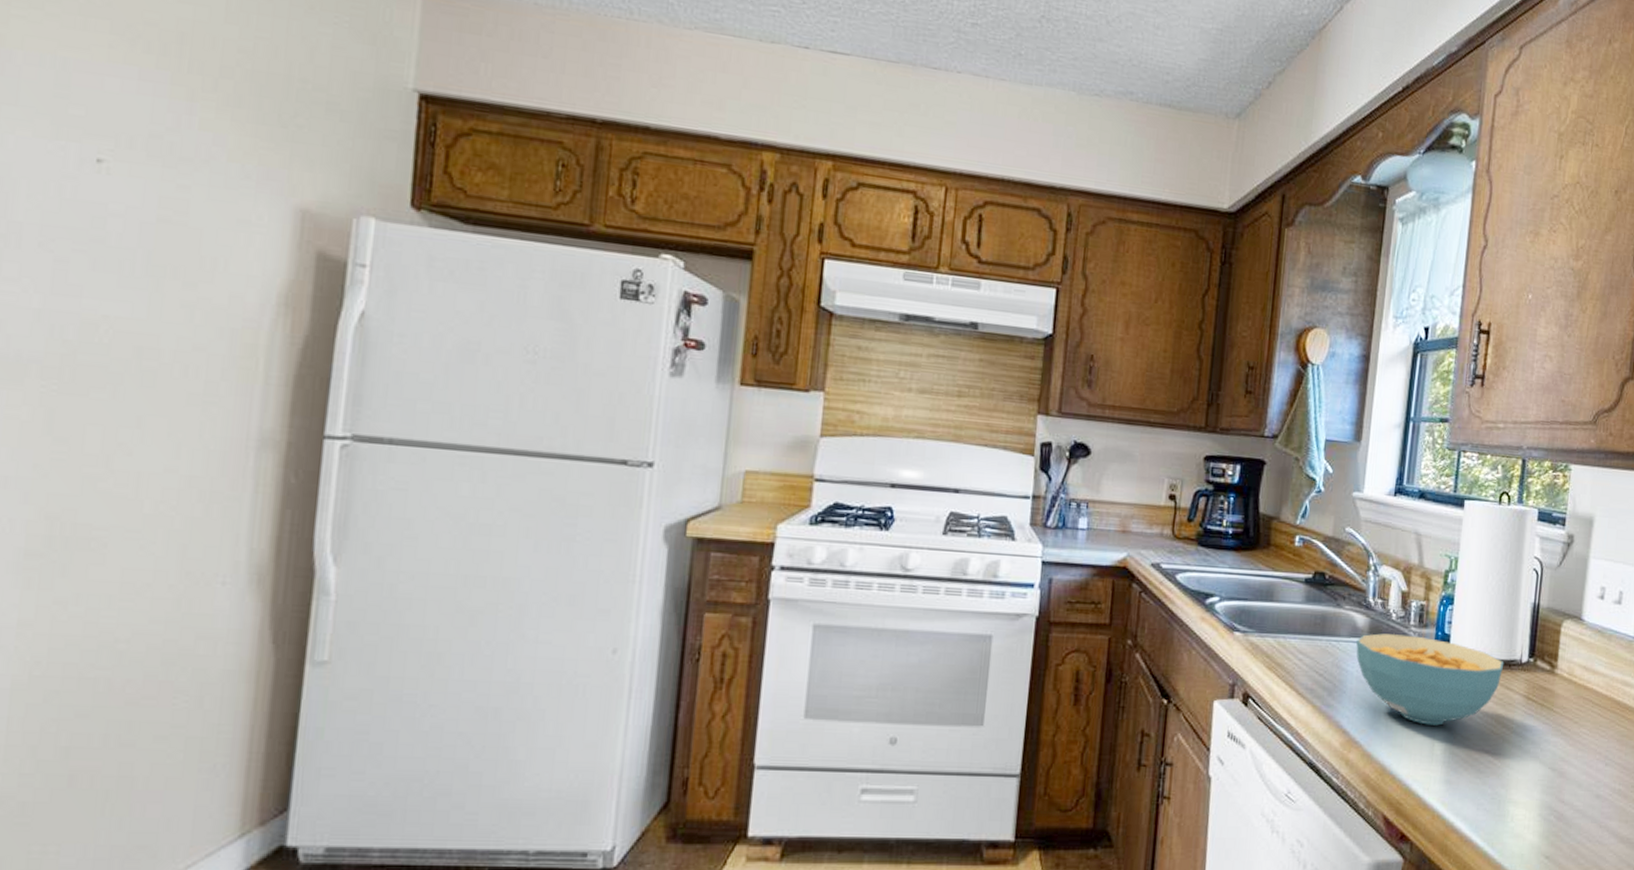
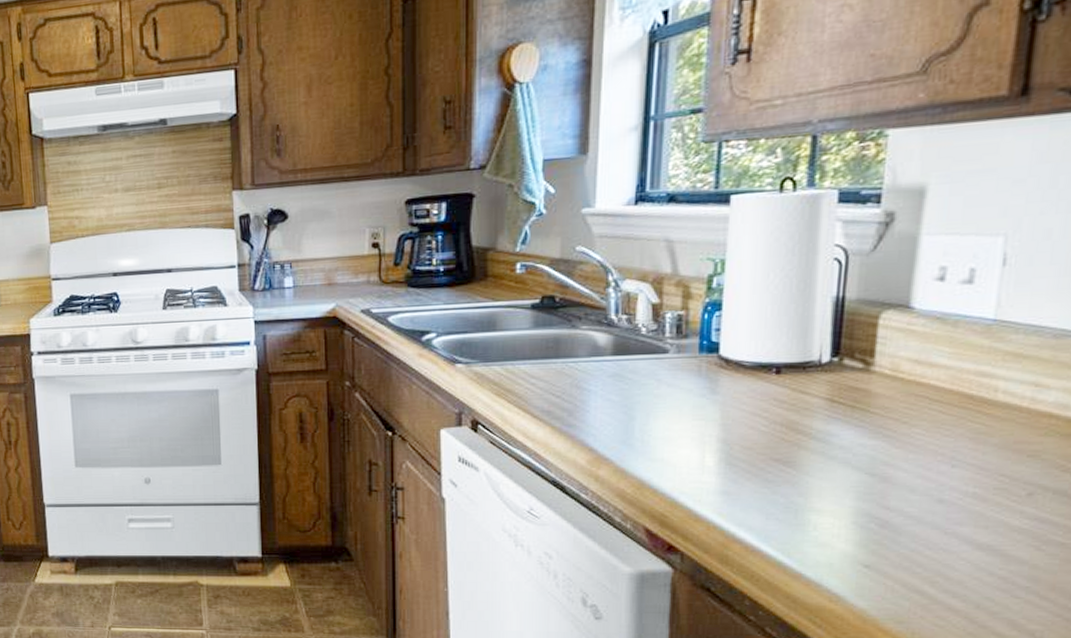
cereal bowl: present [1356,633,1503,726] -> none [598,347,795,438]

